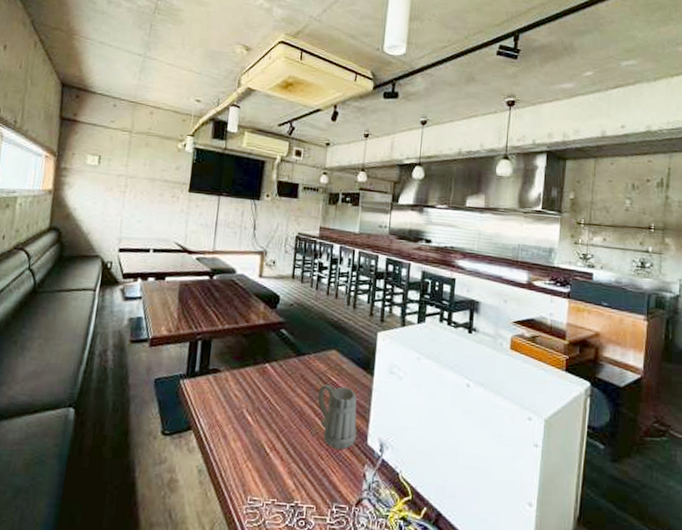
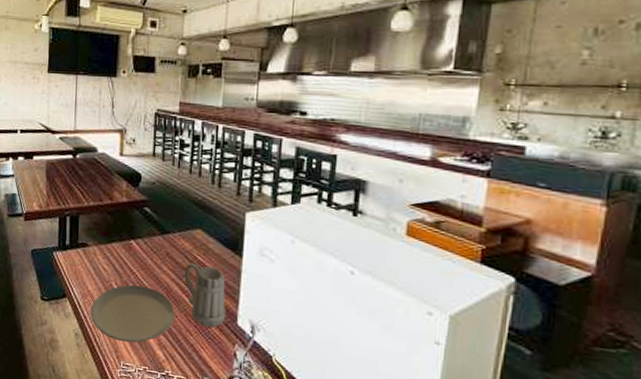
plate: none [217,410,307,474] -> present [90,284,175,343]

